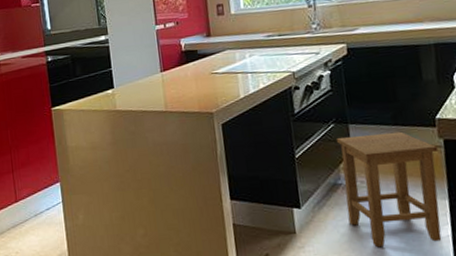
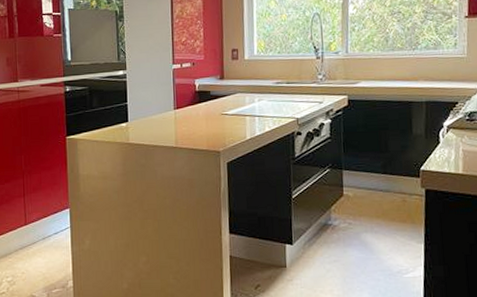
stool: present [335,131,442,247] -> none [330,179,420,283]

